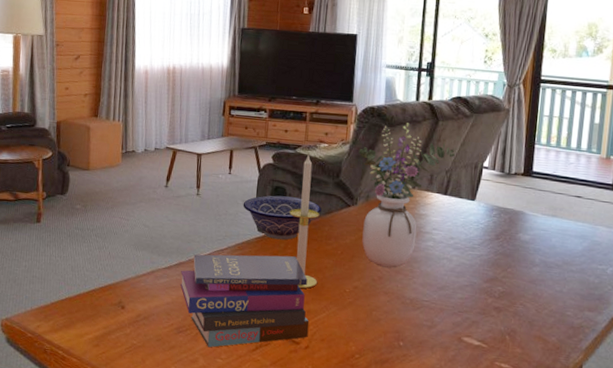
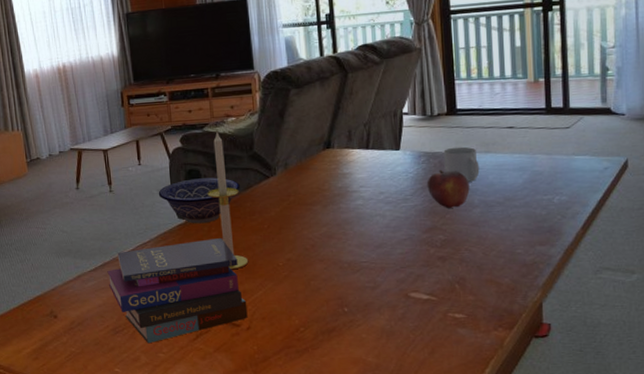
bouquet: present [359,123,455,268] -> none [269,81,371,234]
fruit: none [494,225,534,263] -> present [426,169,470,208]
cup: none [513,206,545,241] -> present [443,146,480,182]

